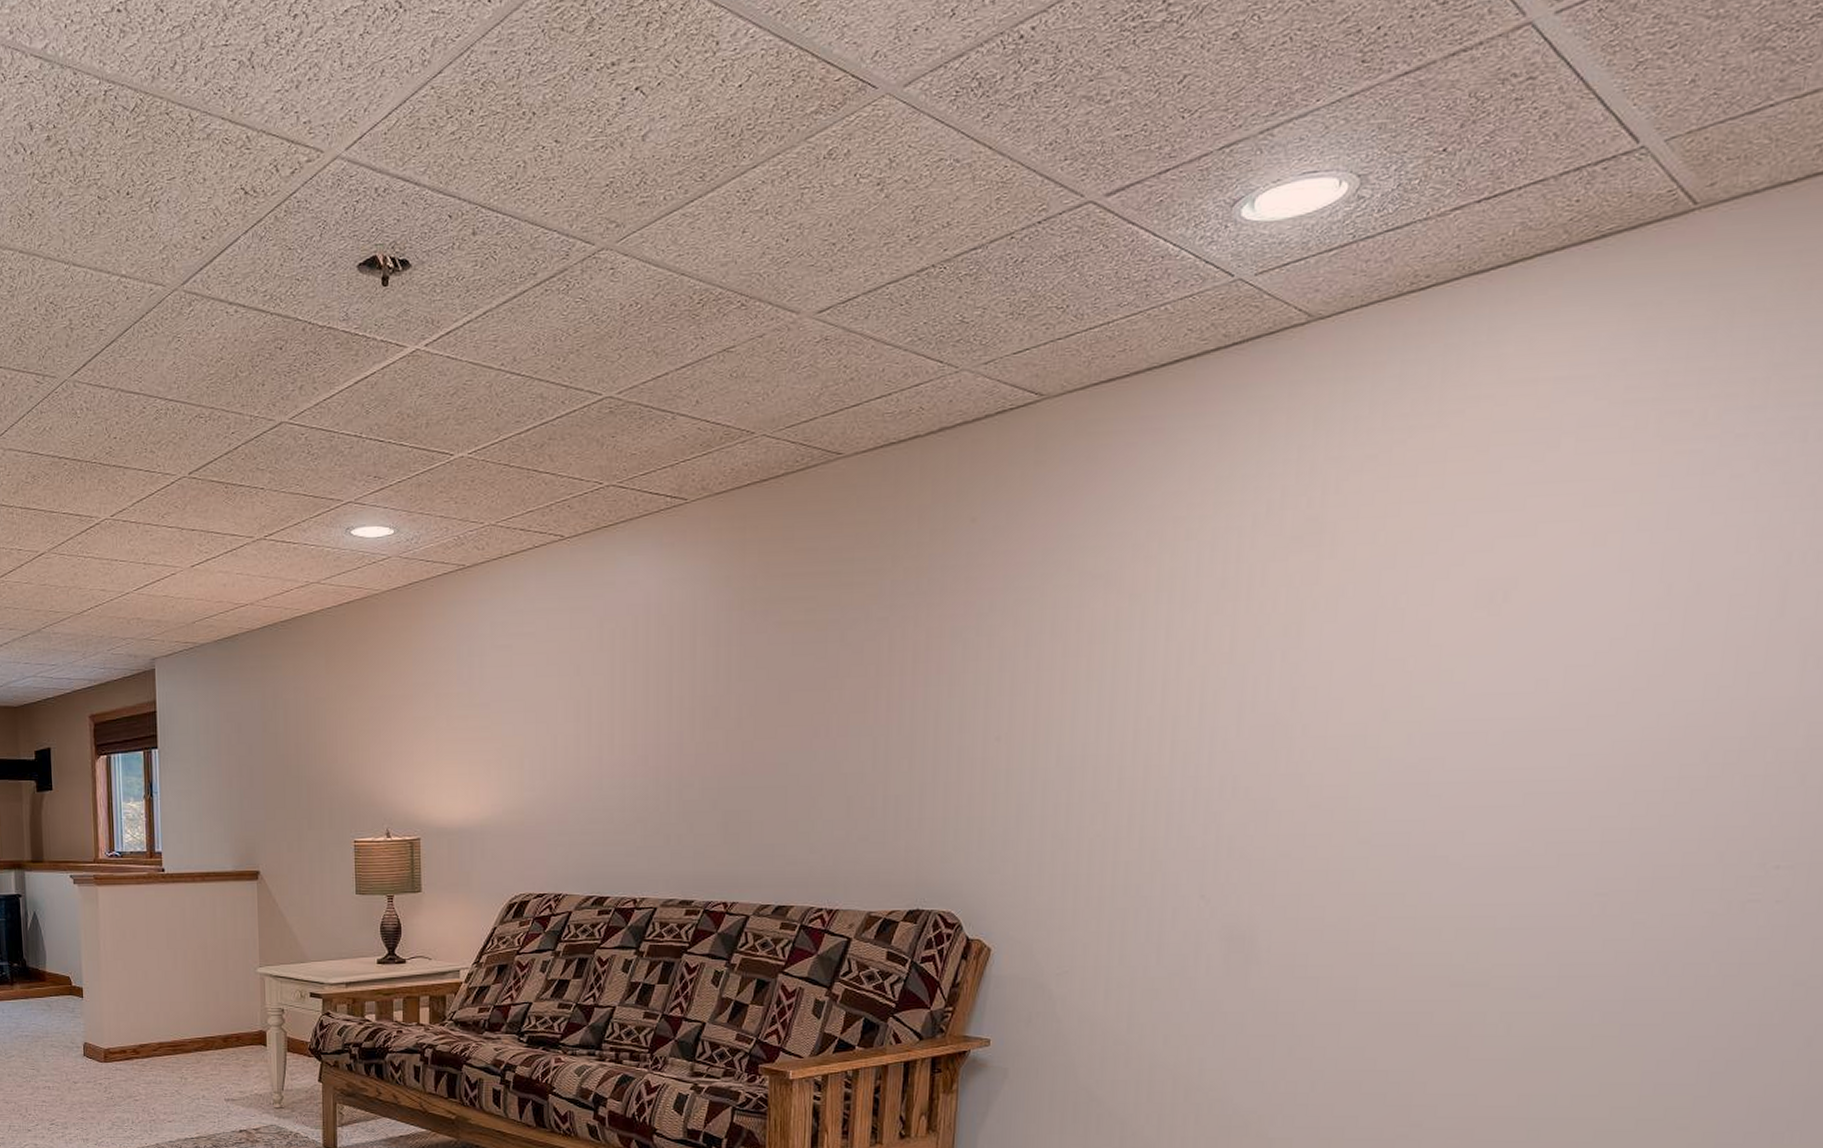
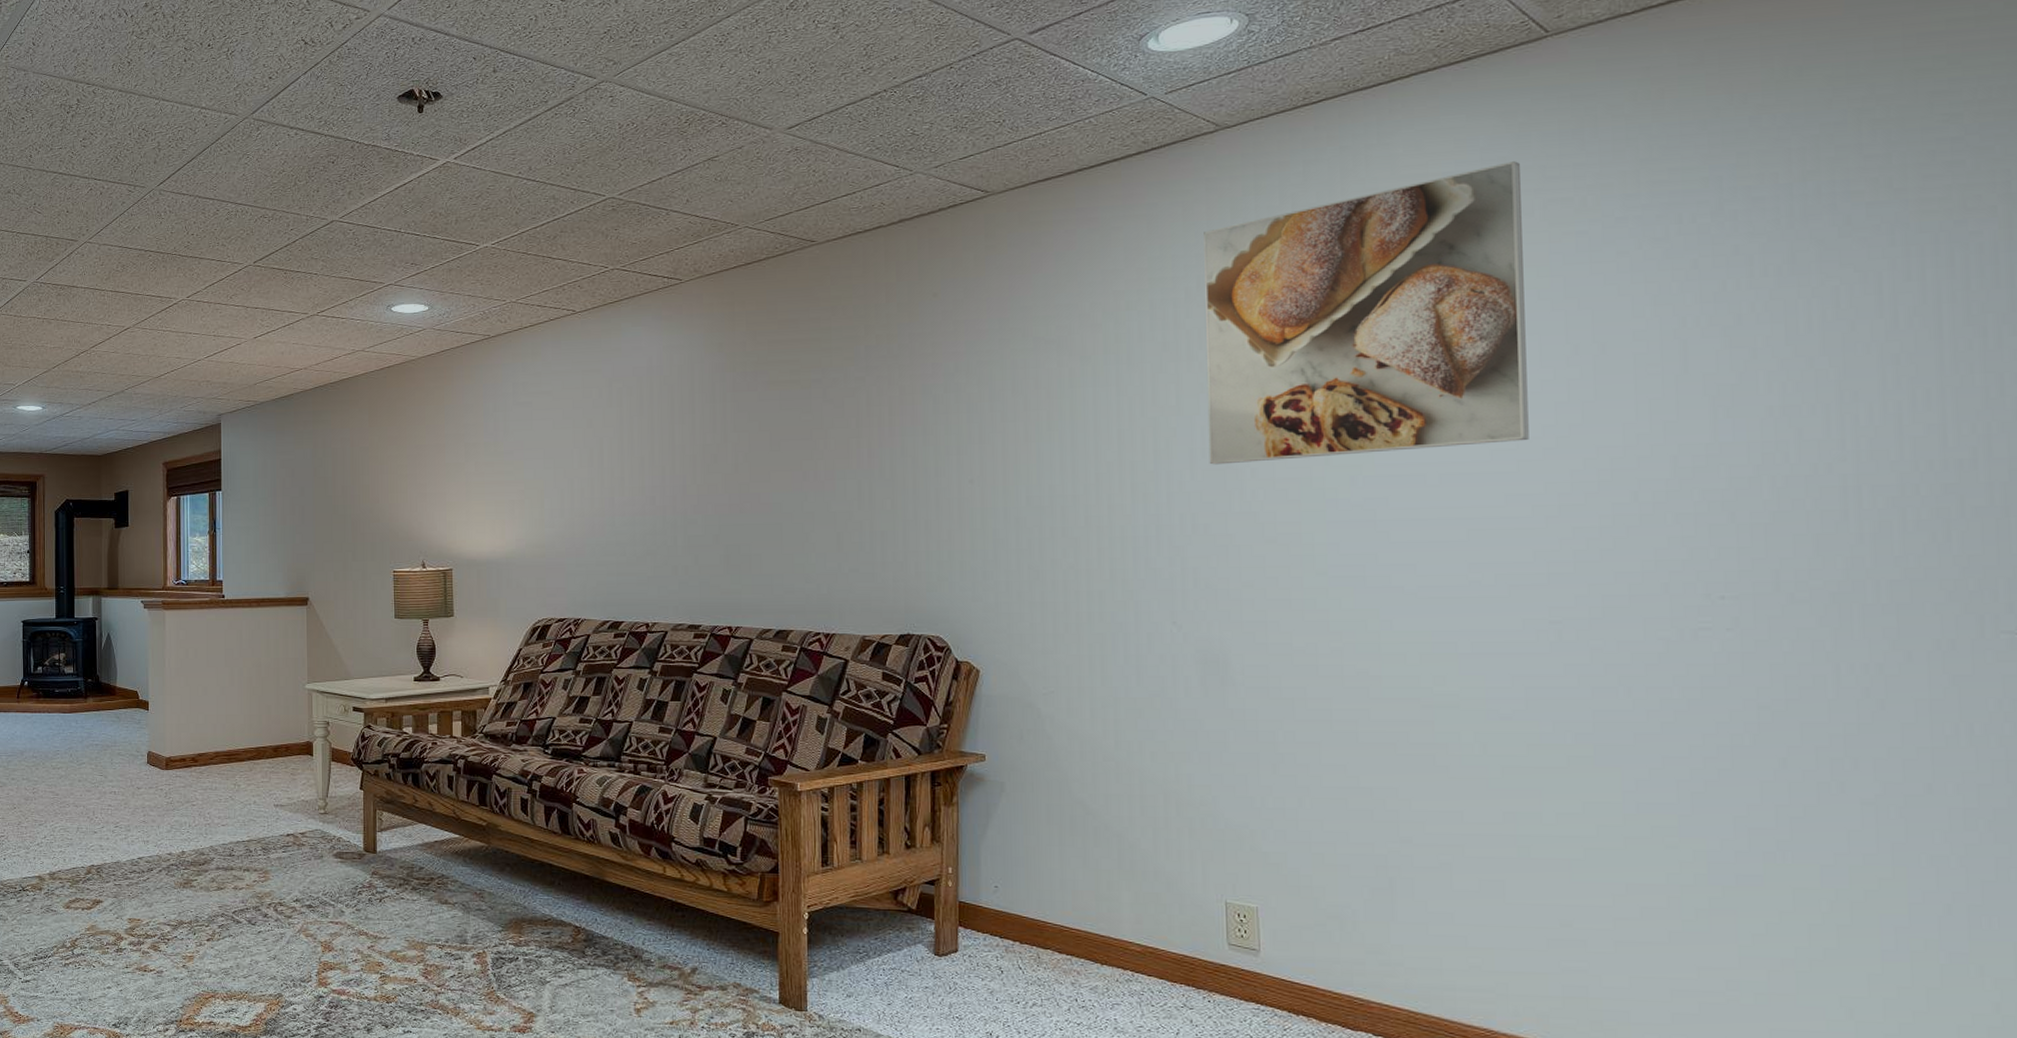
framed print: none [1258,364,1641,720] -> present [1204,161,1529,465]

